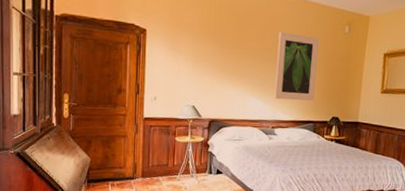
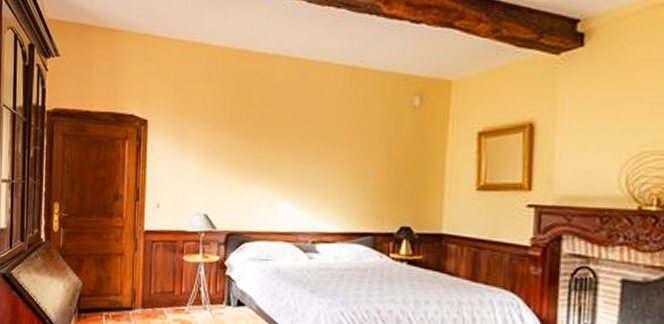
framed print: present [274,32,319,101] -> none [314,112,376,204]

